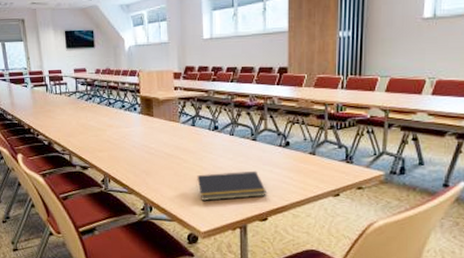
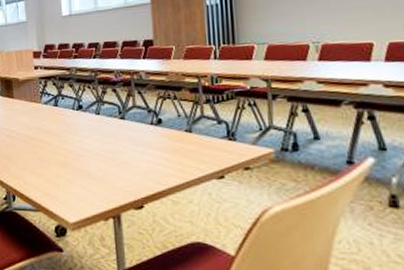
notepad: present [196,170,266,201] -> none [62,152,140,187]

